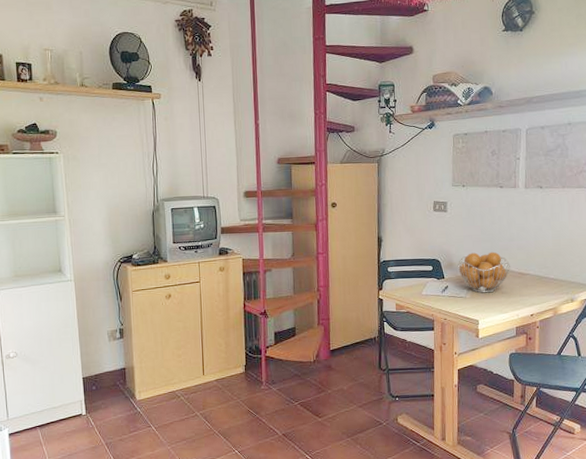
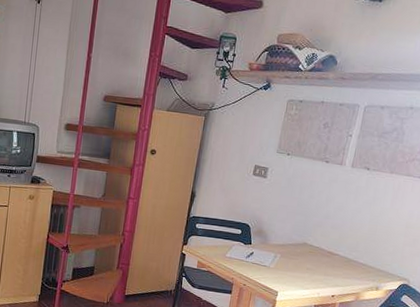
fruit basket: present [457,251,511,293] -> none [266,223,322,267]

